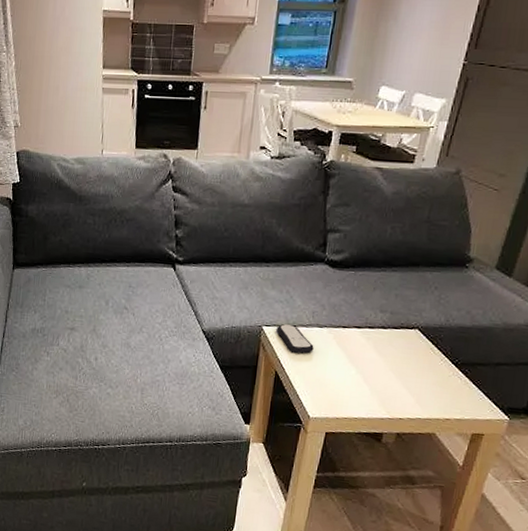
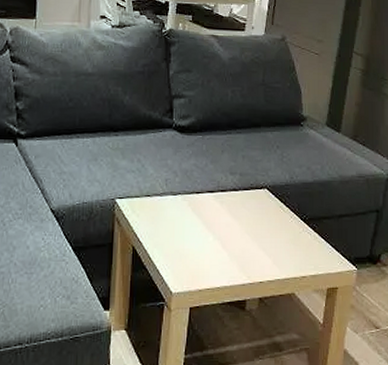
remote control: present [276,323,314,354] -> none [130,194,170,226]

